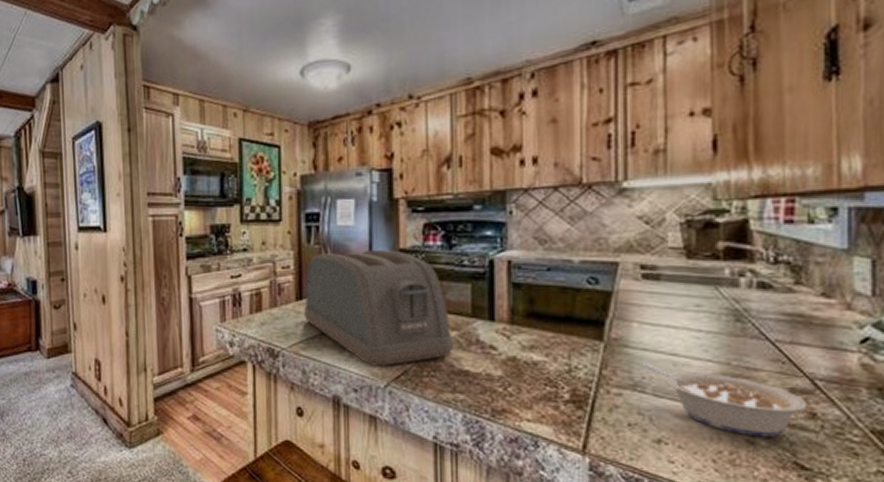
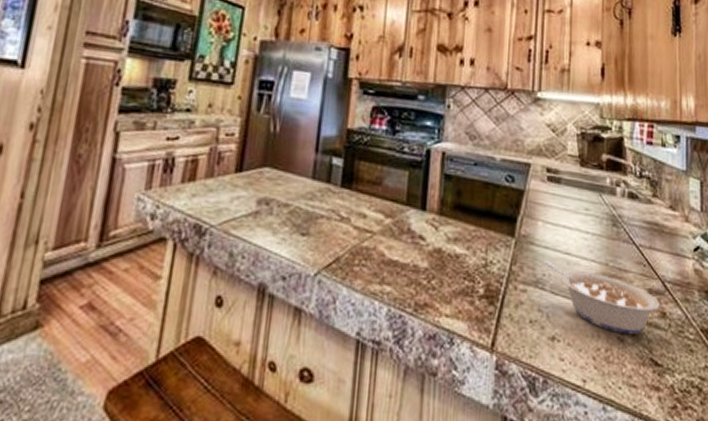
toaster: present [304,249,453,366] -> none [241,124,387,252]

